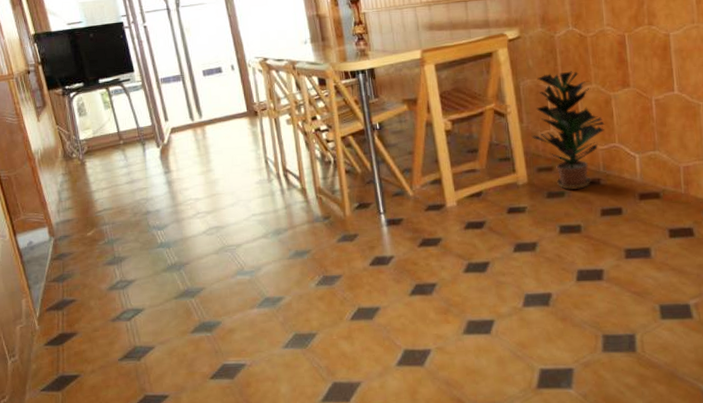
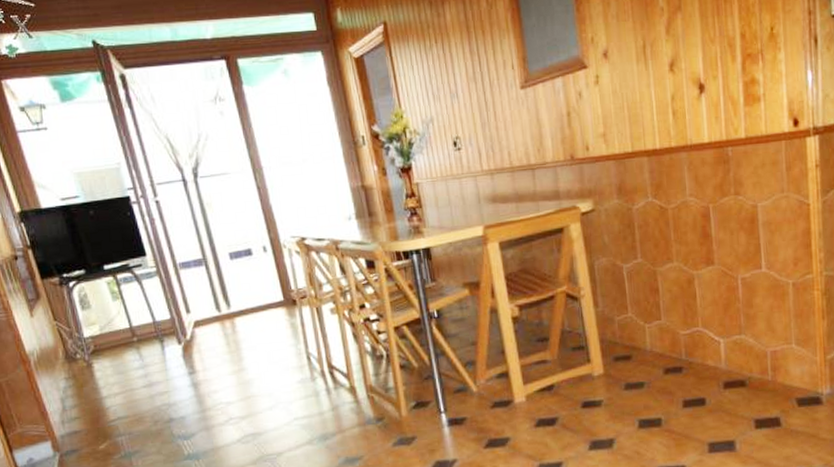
potted plant: present [531,71,605,190] -> none [608,248,687,380]

